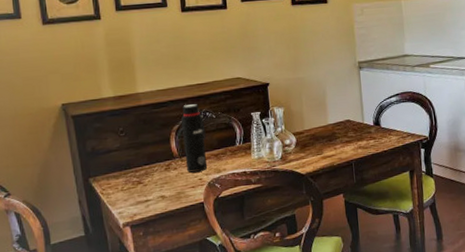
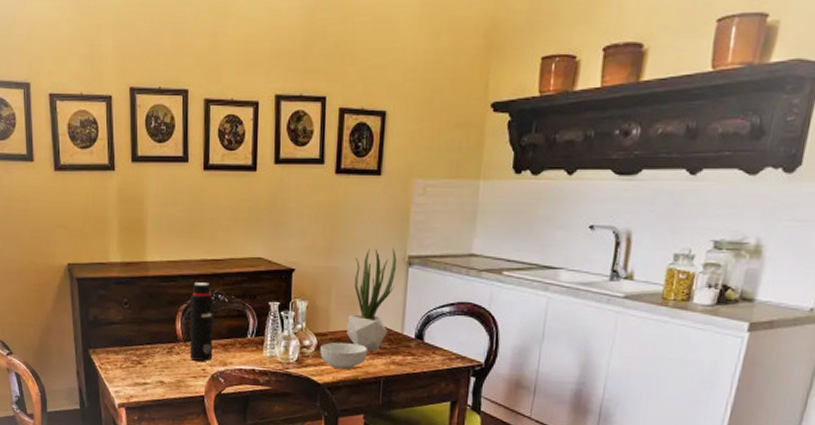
cereal bowl: none [299,136,338,160] -> present [320,342,367,370]
potted plant: none [317,57,351,140] -> present [346,248,397,351]

